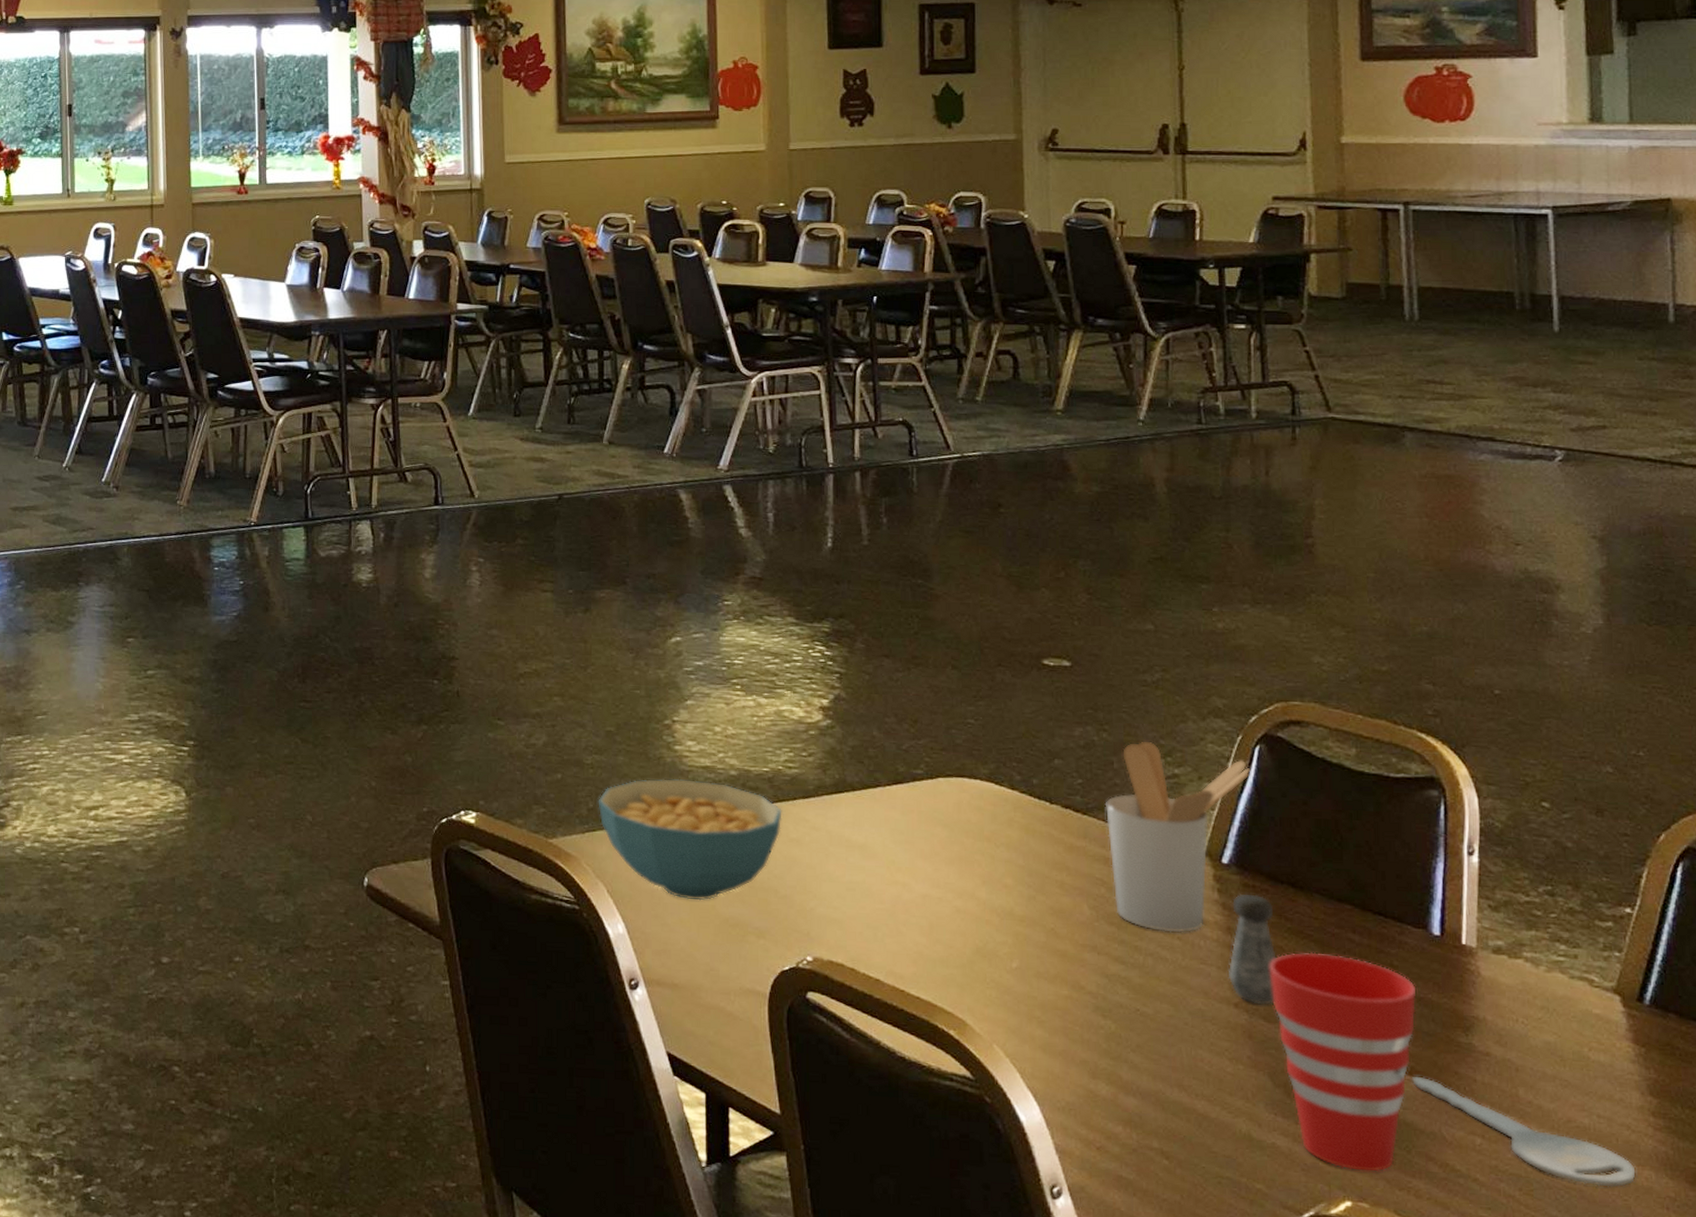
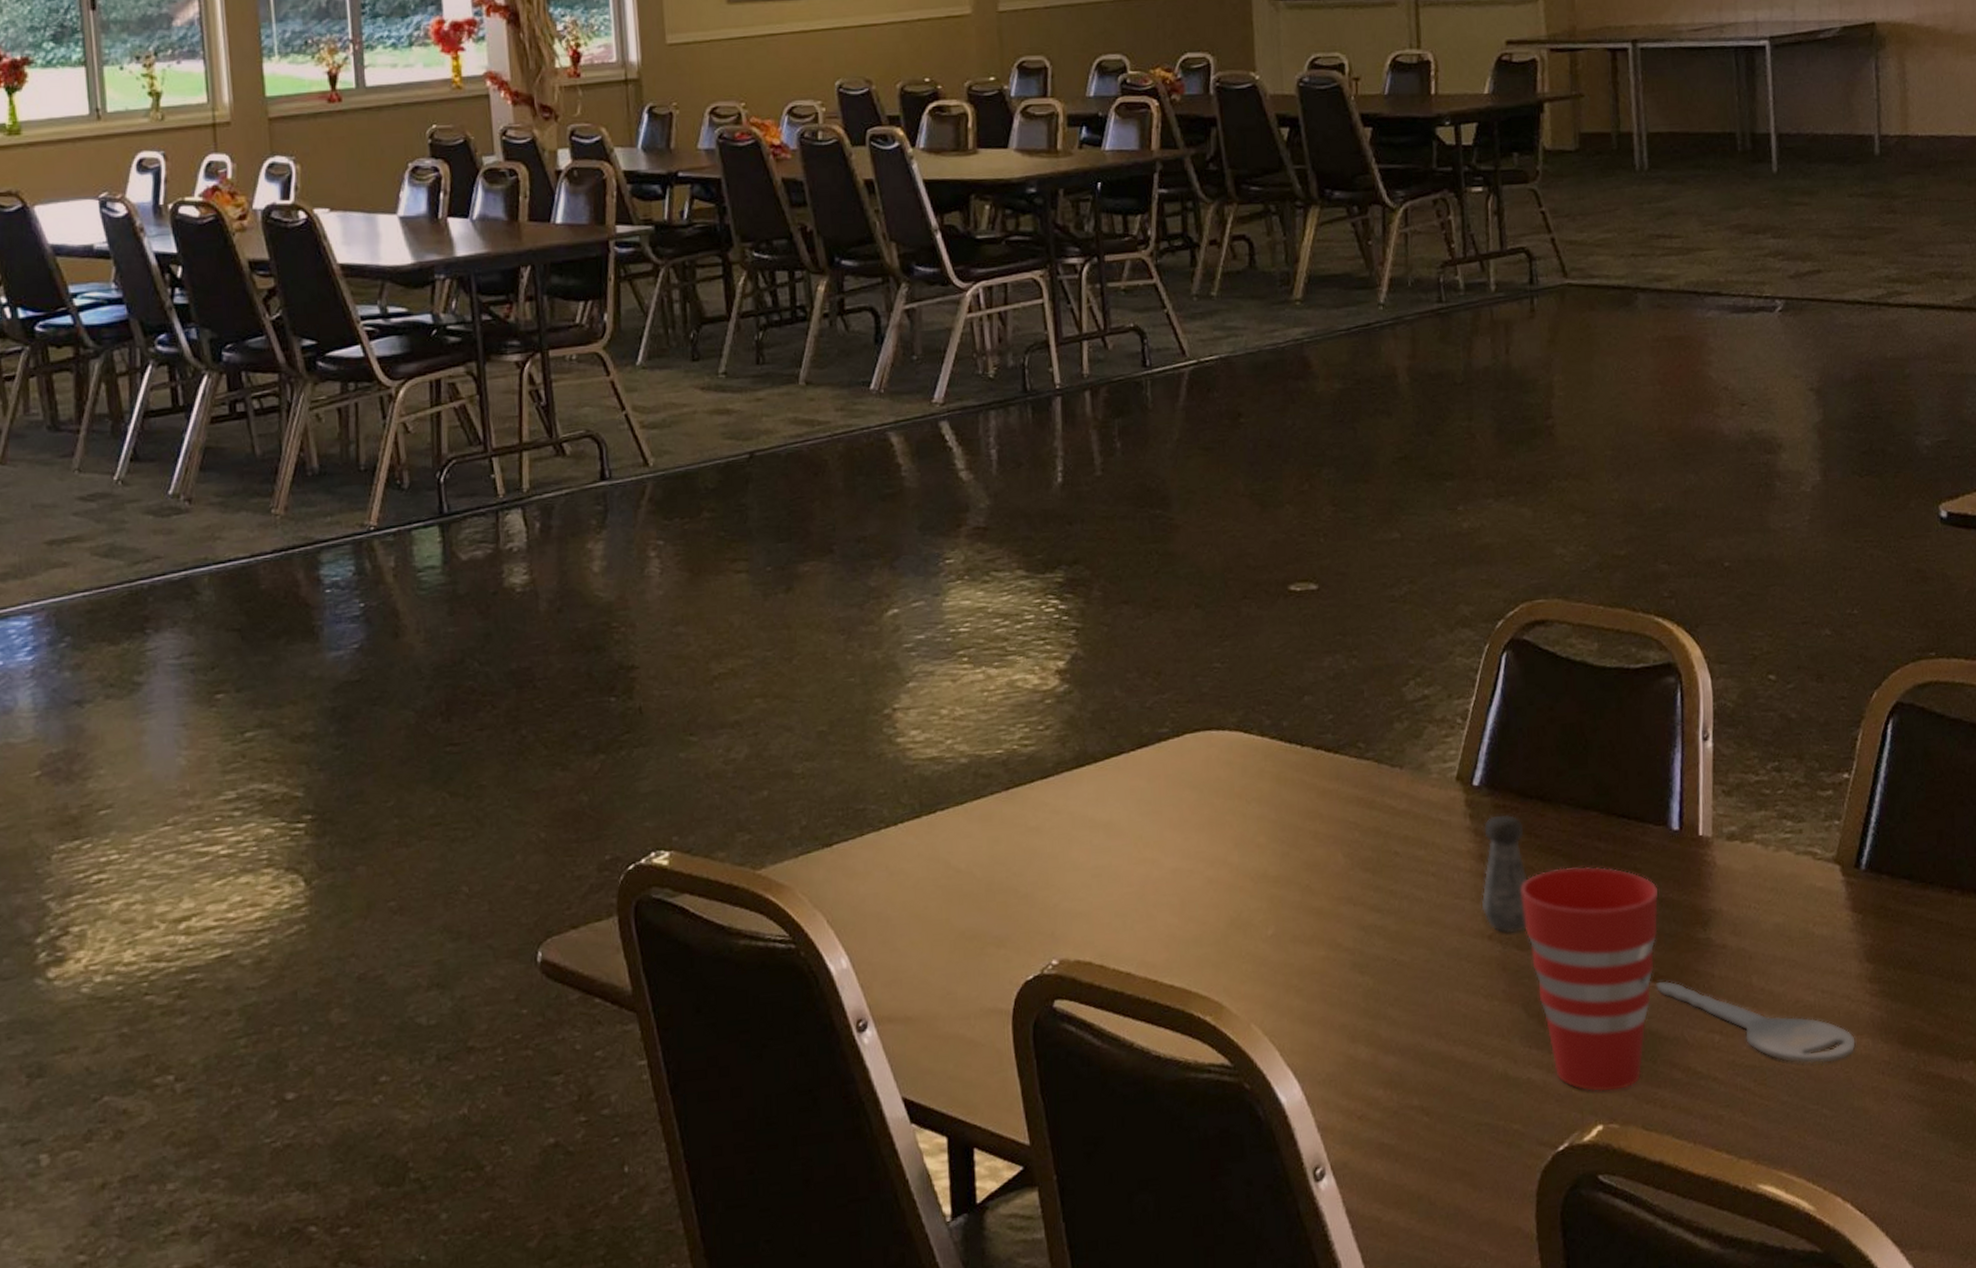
cereal bowl: present [598,778,782,901] -> none [811,775,1020,917]
utensil holder: present [1106,741,1251,933] -> none [1357,662,1499,870]

